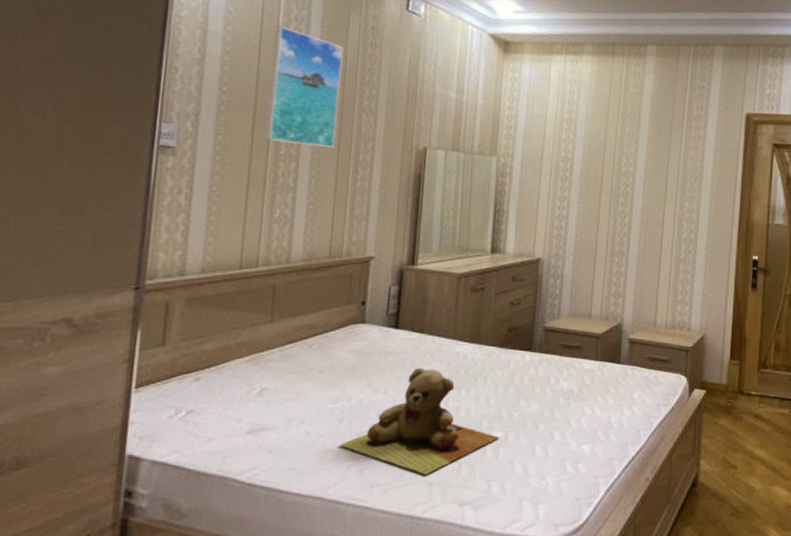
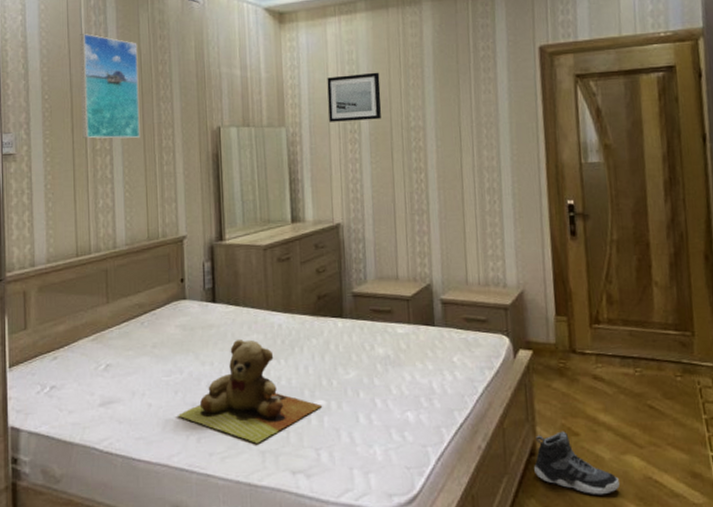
wall art: none [542,113,598,161] -> present [327,72,382,122]
sneaker: none [694,464,765,522] -> present [534,431,620,495]

